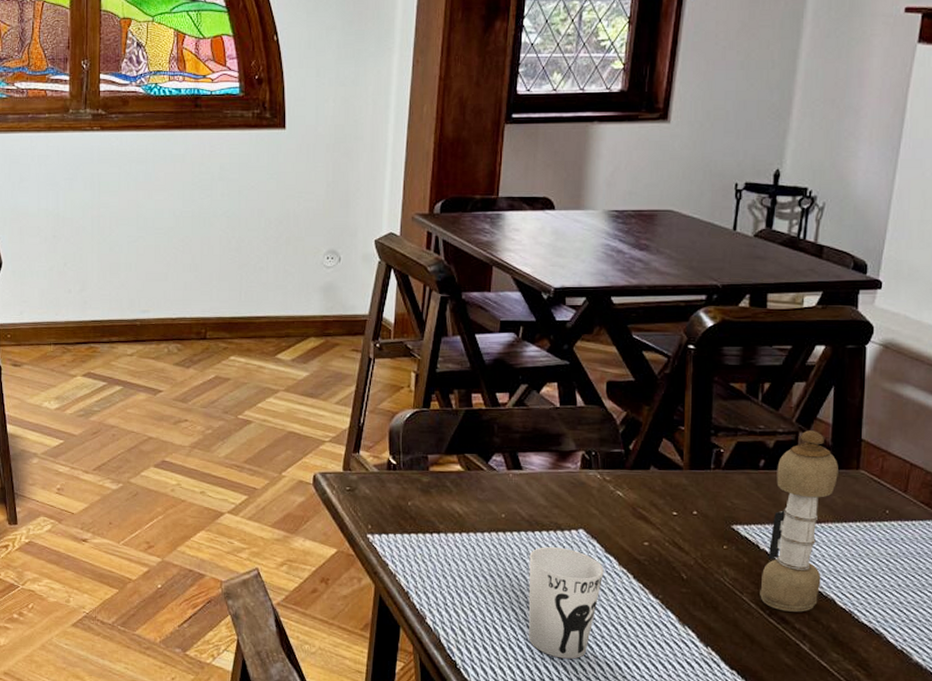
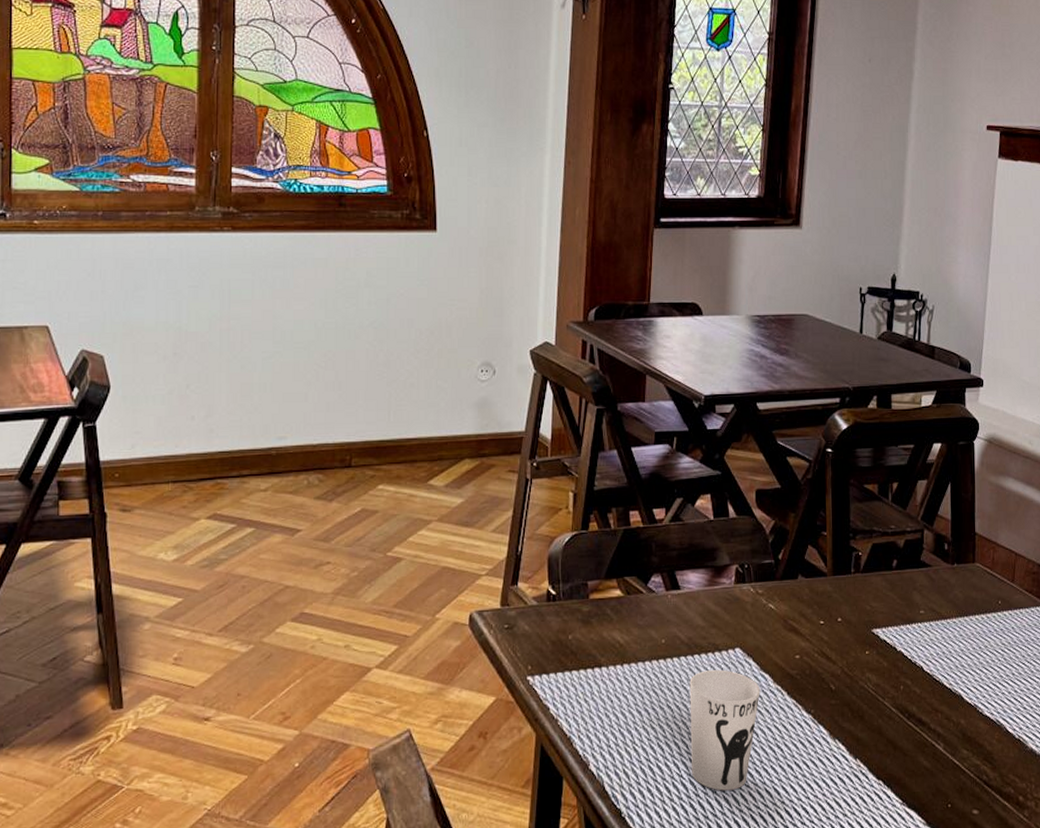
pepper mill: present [760,430,838,612] -> none [899,527,958,713]

